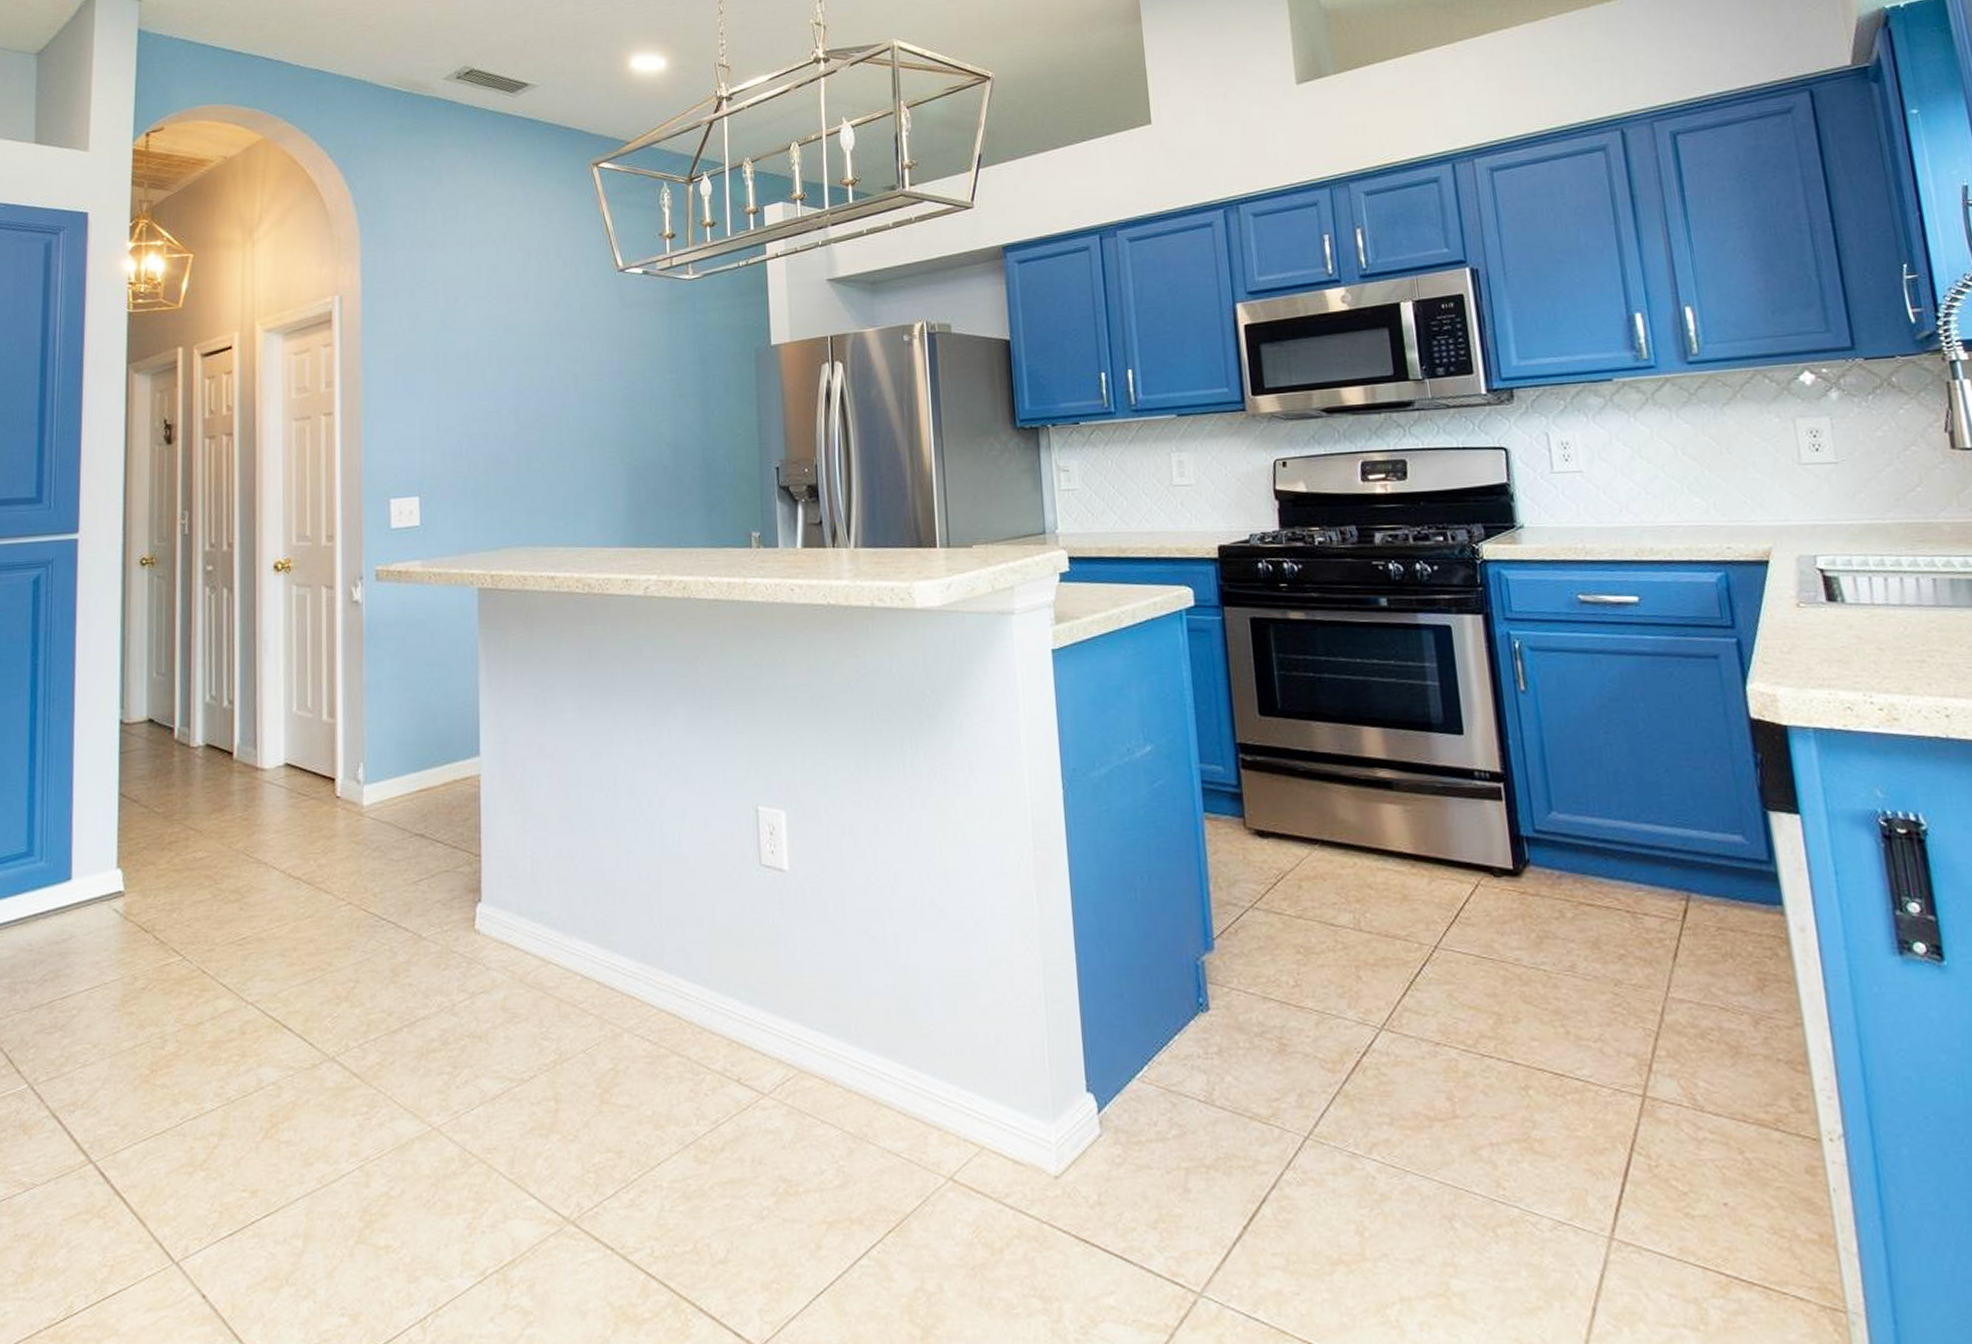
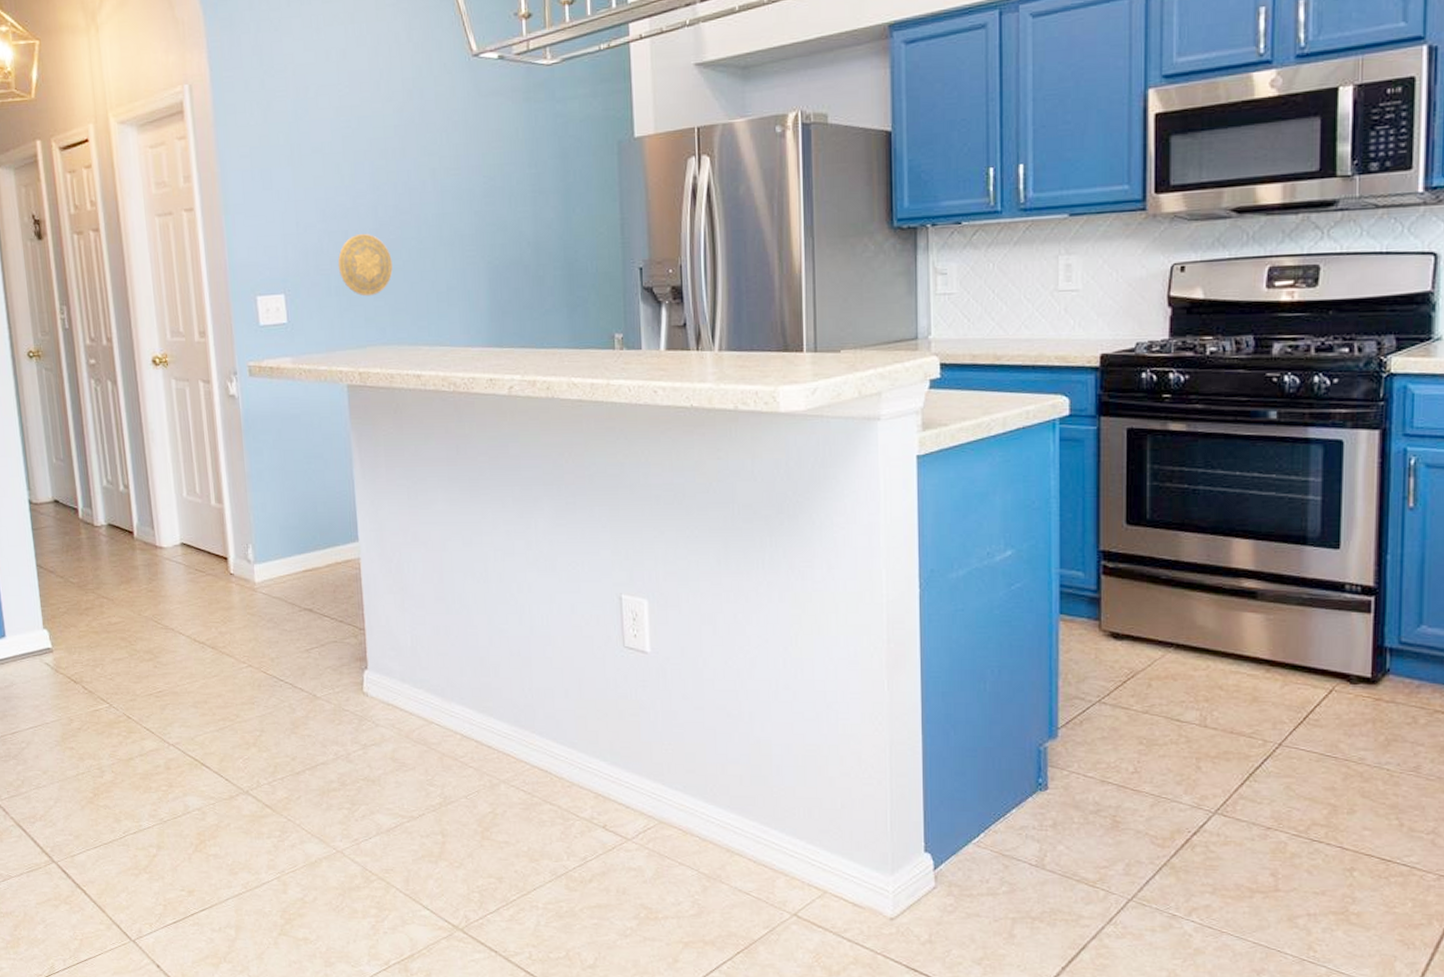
decorative plate: none [476,436,531,498] -> present [337,233,393,297]

